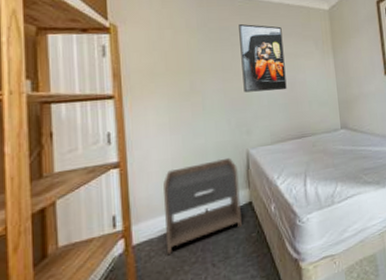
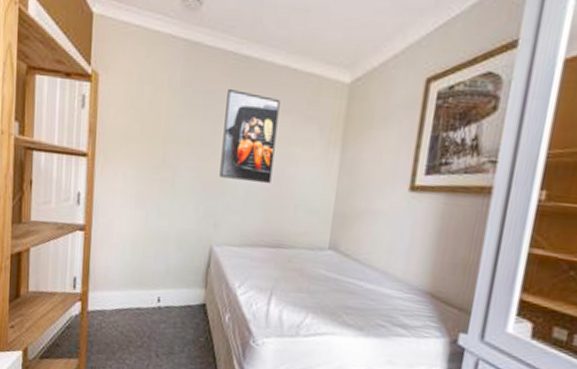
nightstand: present [163,157,242,254] -> none [117,246,197,331]

